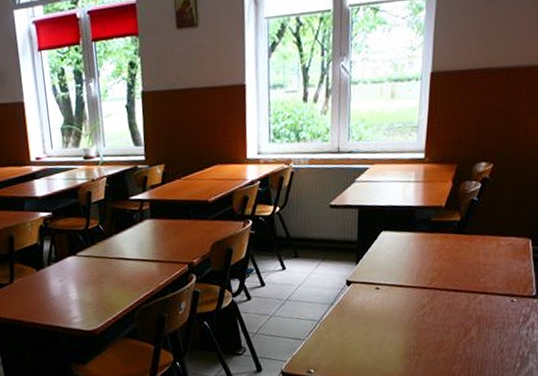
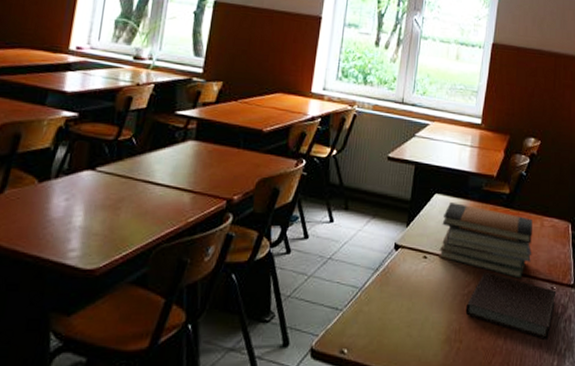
book stack: none [391,236,488,297] -> present [439,203,533,279]
notebook: none [422,294,517,346] -> present [465,272,557,339]

